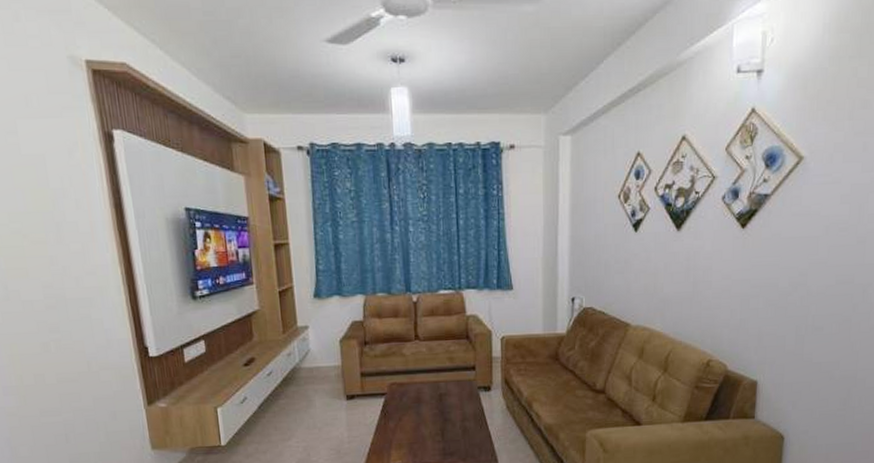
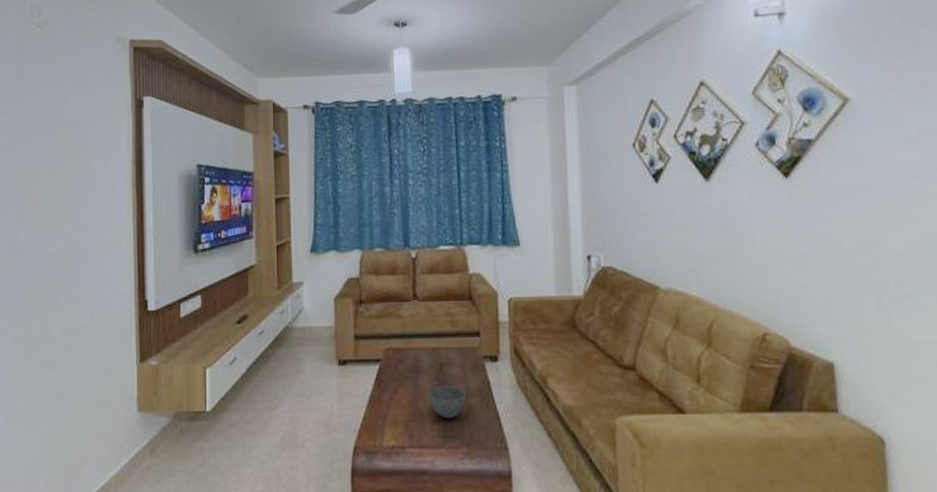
bowl: none [429,412,463,440] -> present [428,384,466,419]

